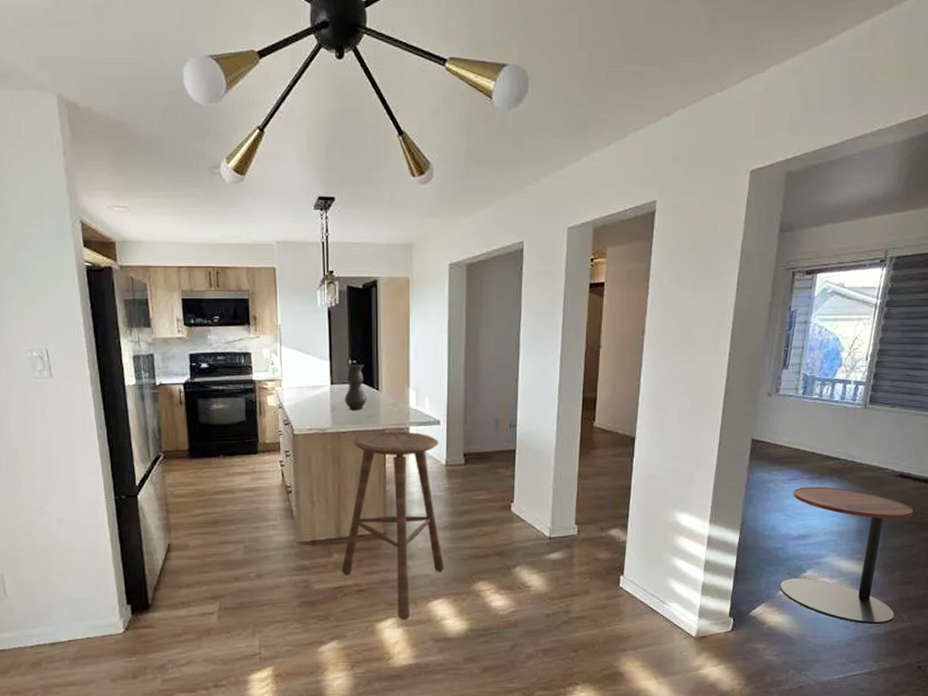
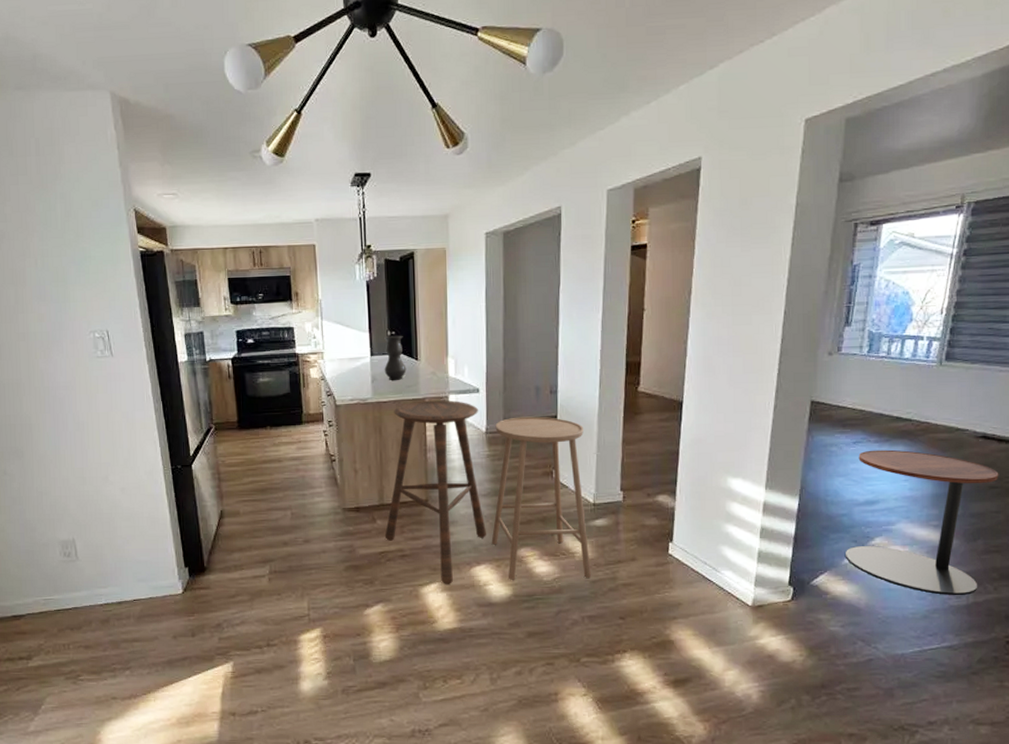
stool: none [449,449,546,614] -> present [491,416,592,580]

